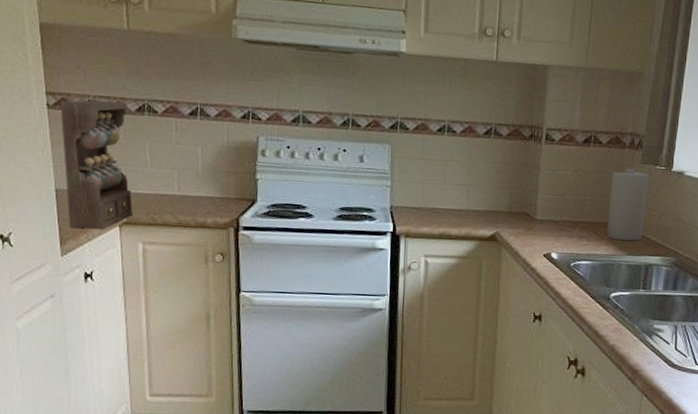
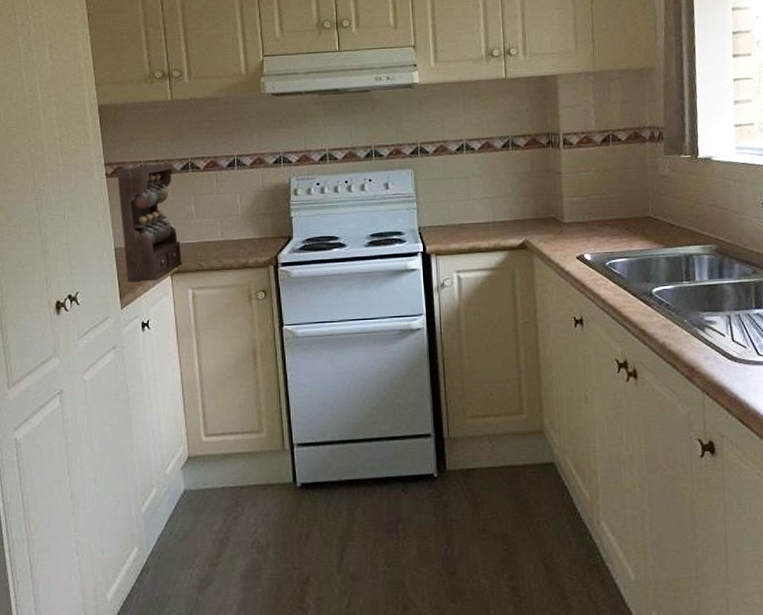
paper towel holder: present [606,168,650,242] -> none [636,160,678,234]

